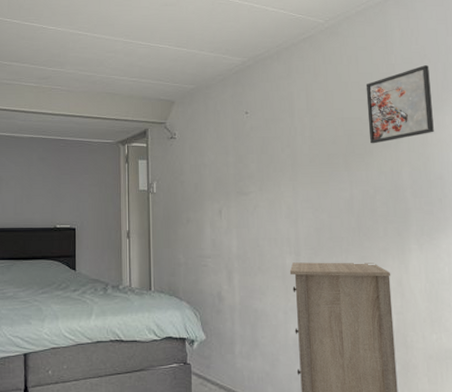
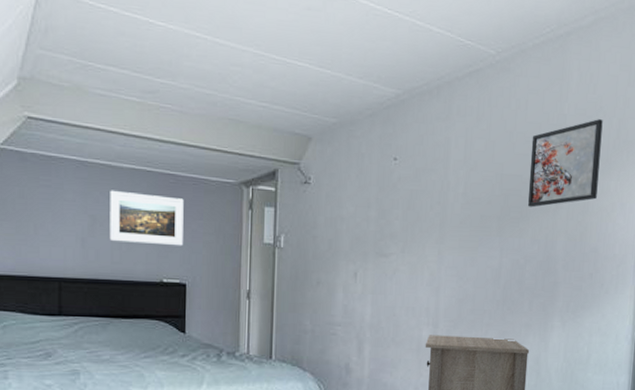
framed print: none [13,155,72,197] -> present [109,190,184,246]

